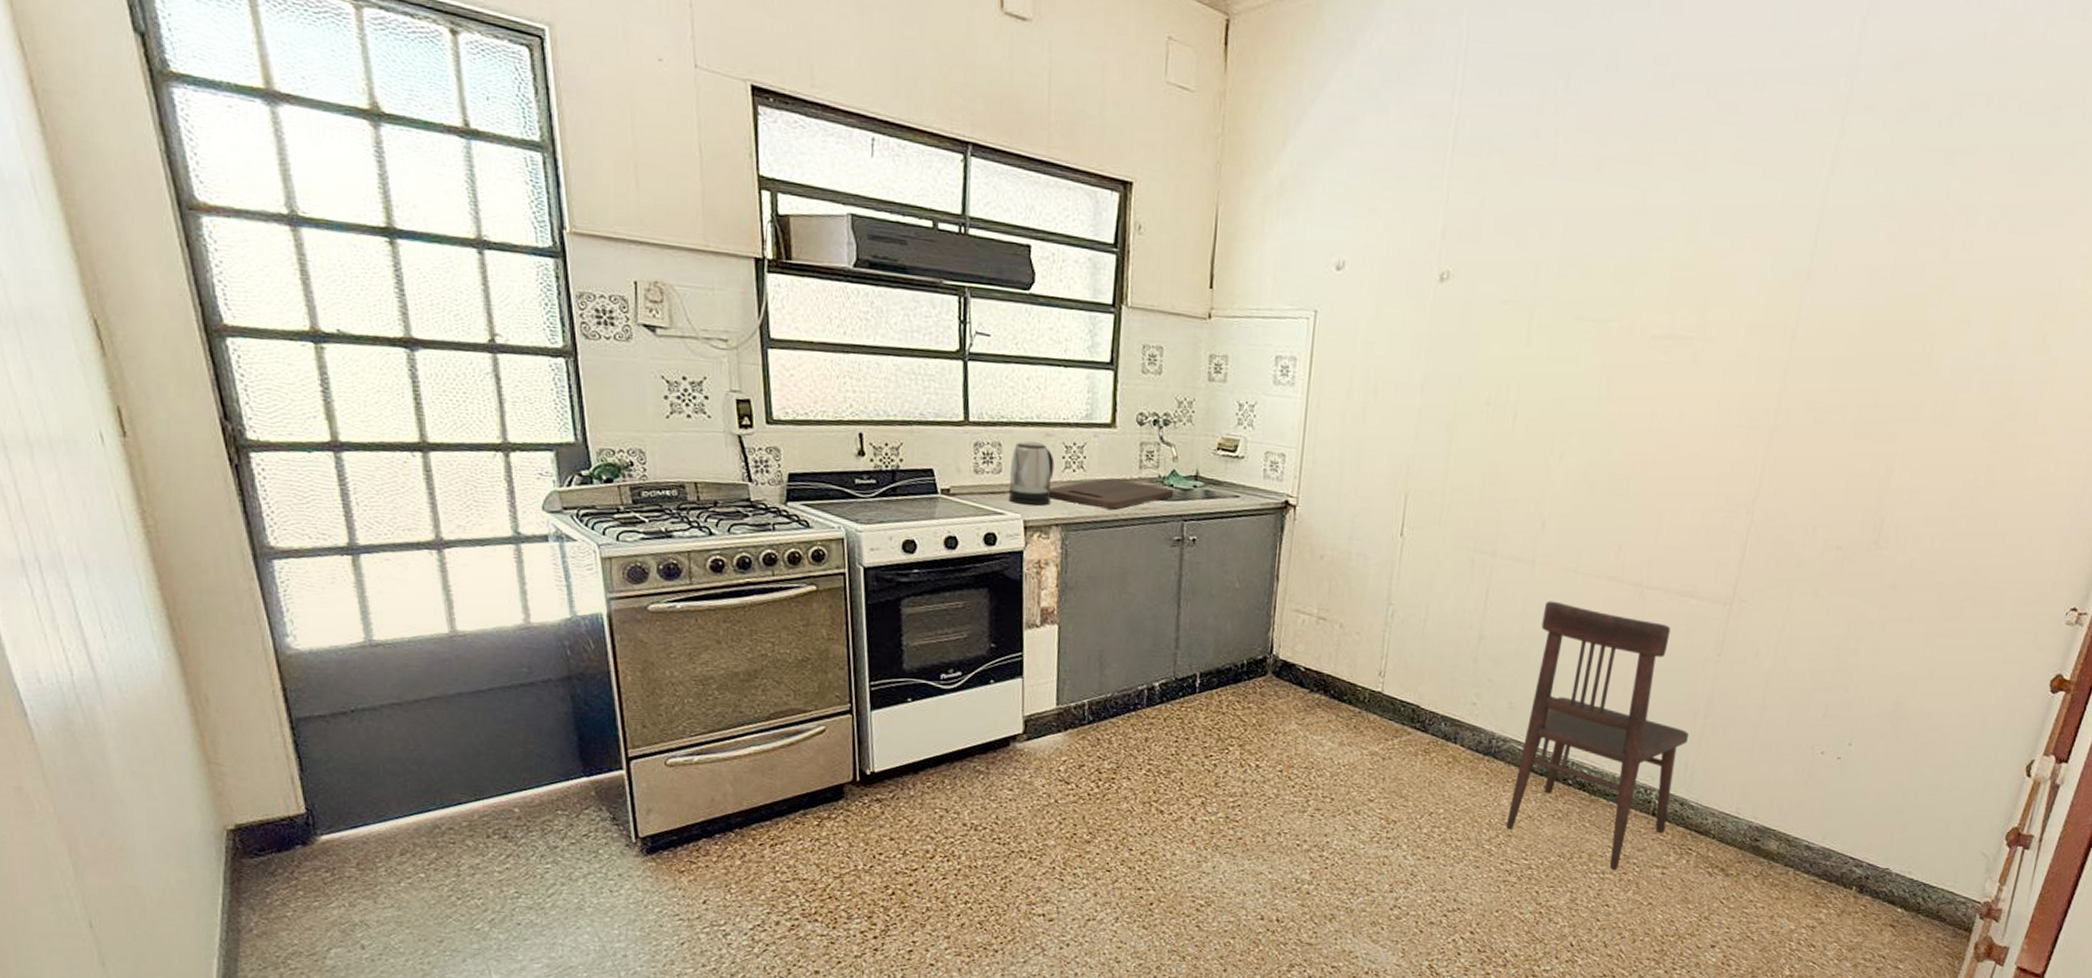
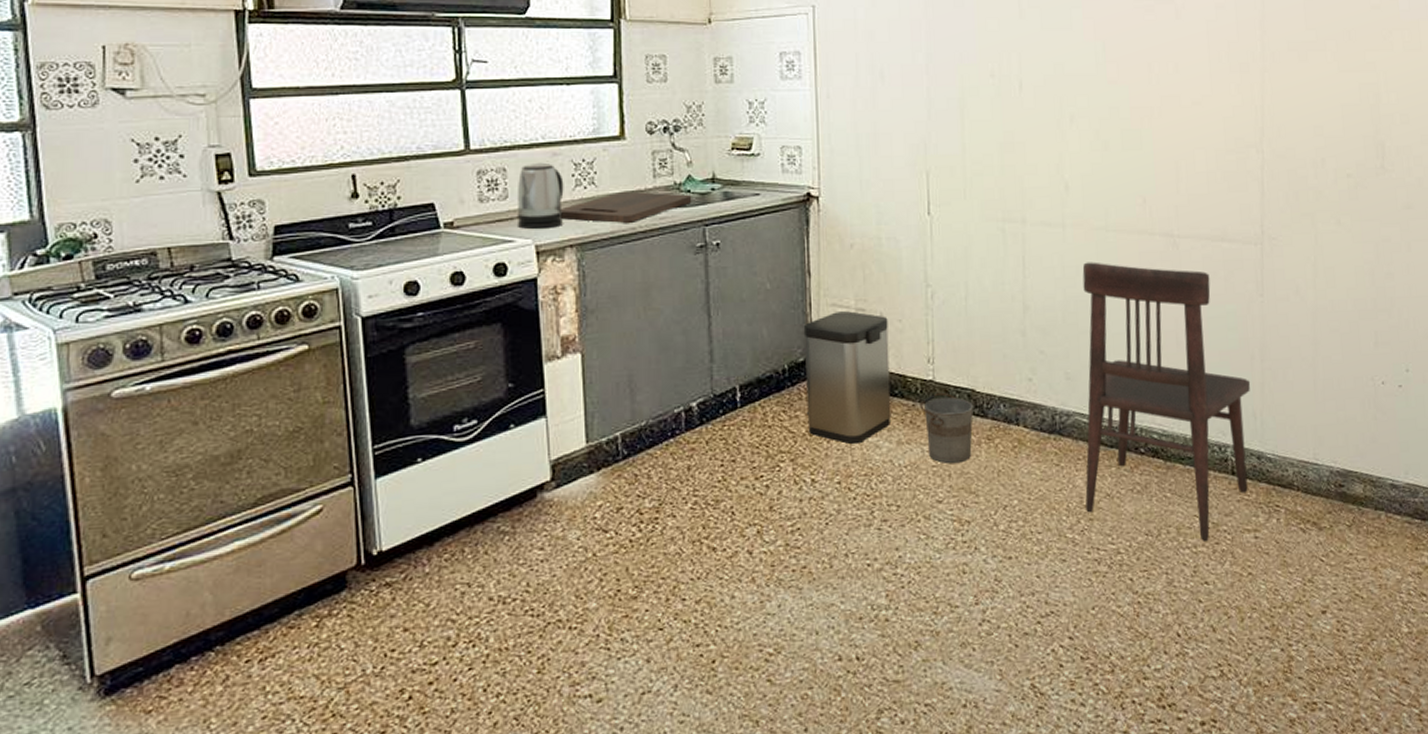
pedal bin: none [1258,617,1347,739] -> present [803,311,891,444]
bucket: none [1365,704,1416,770] -> present [920,392,973,464]

